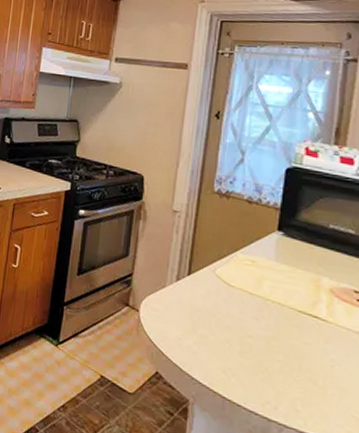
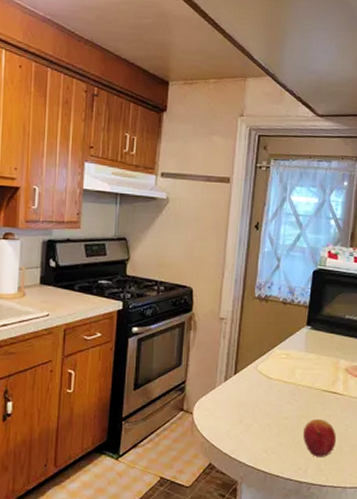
fruit: none [273,344,319,395] -> present [303,418,337,457]

